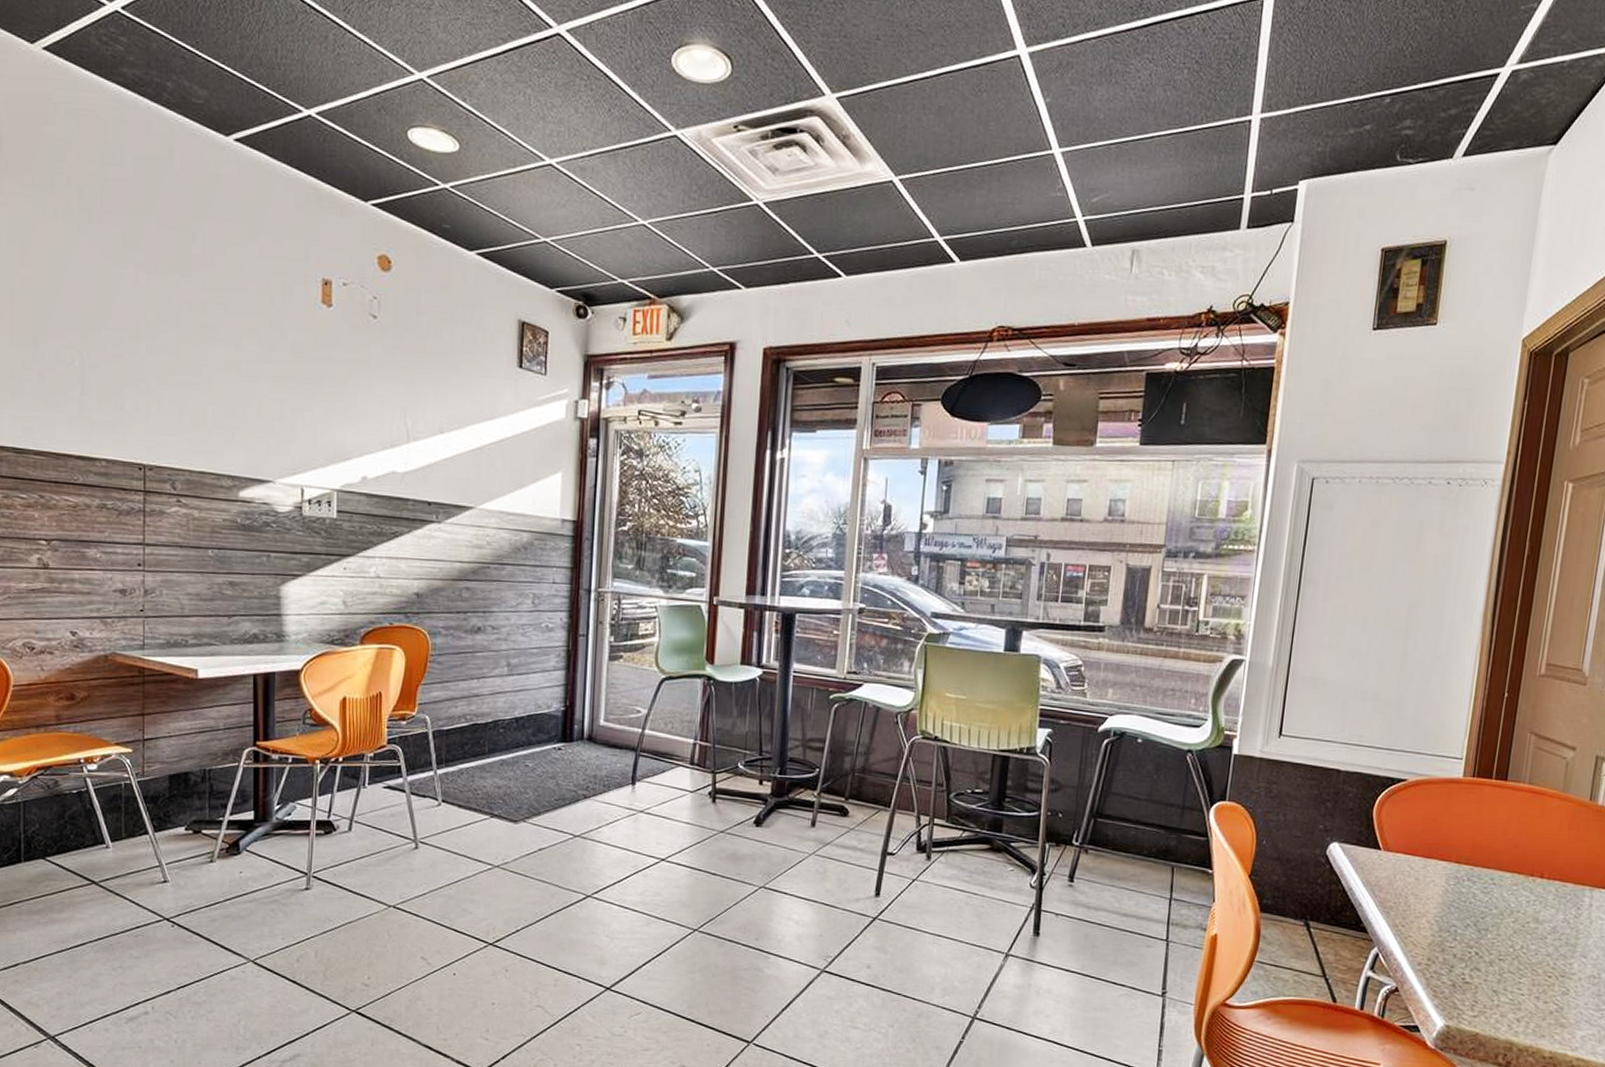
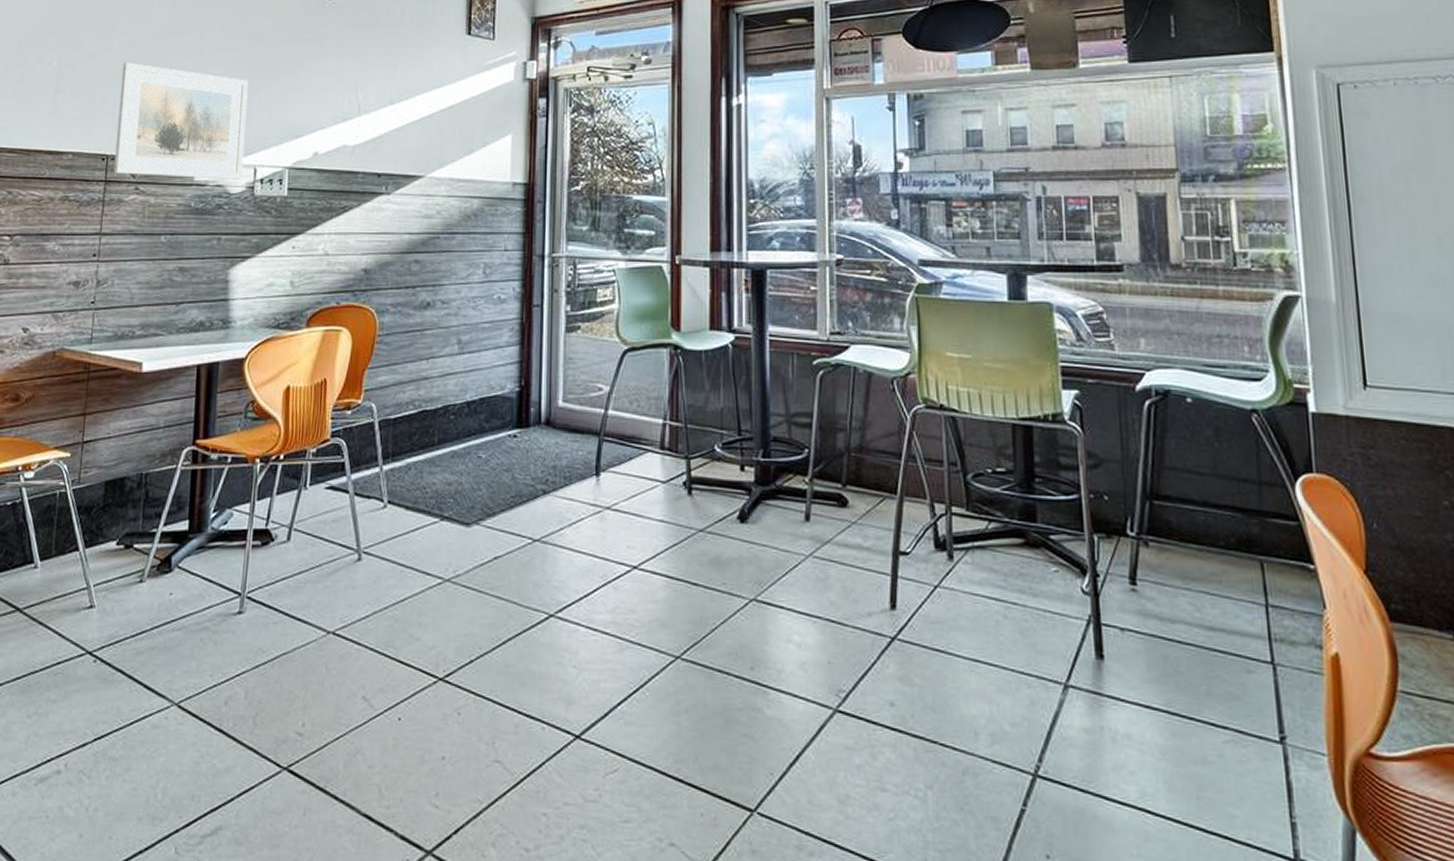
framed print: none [152,368,291,499] -> present [113,63,249,179]

